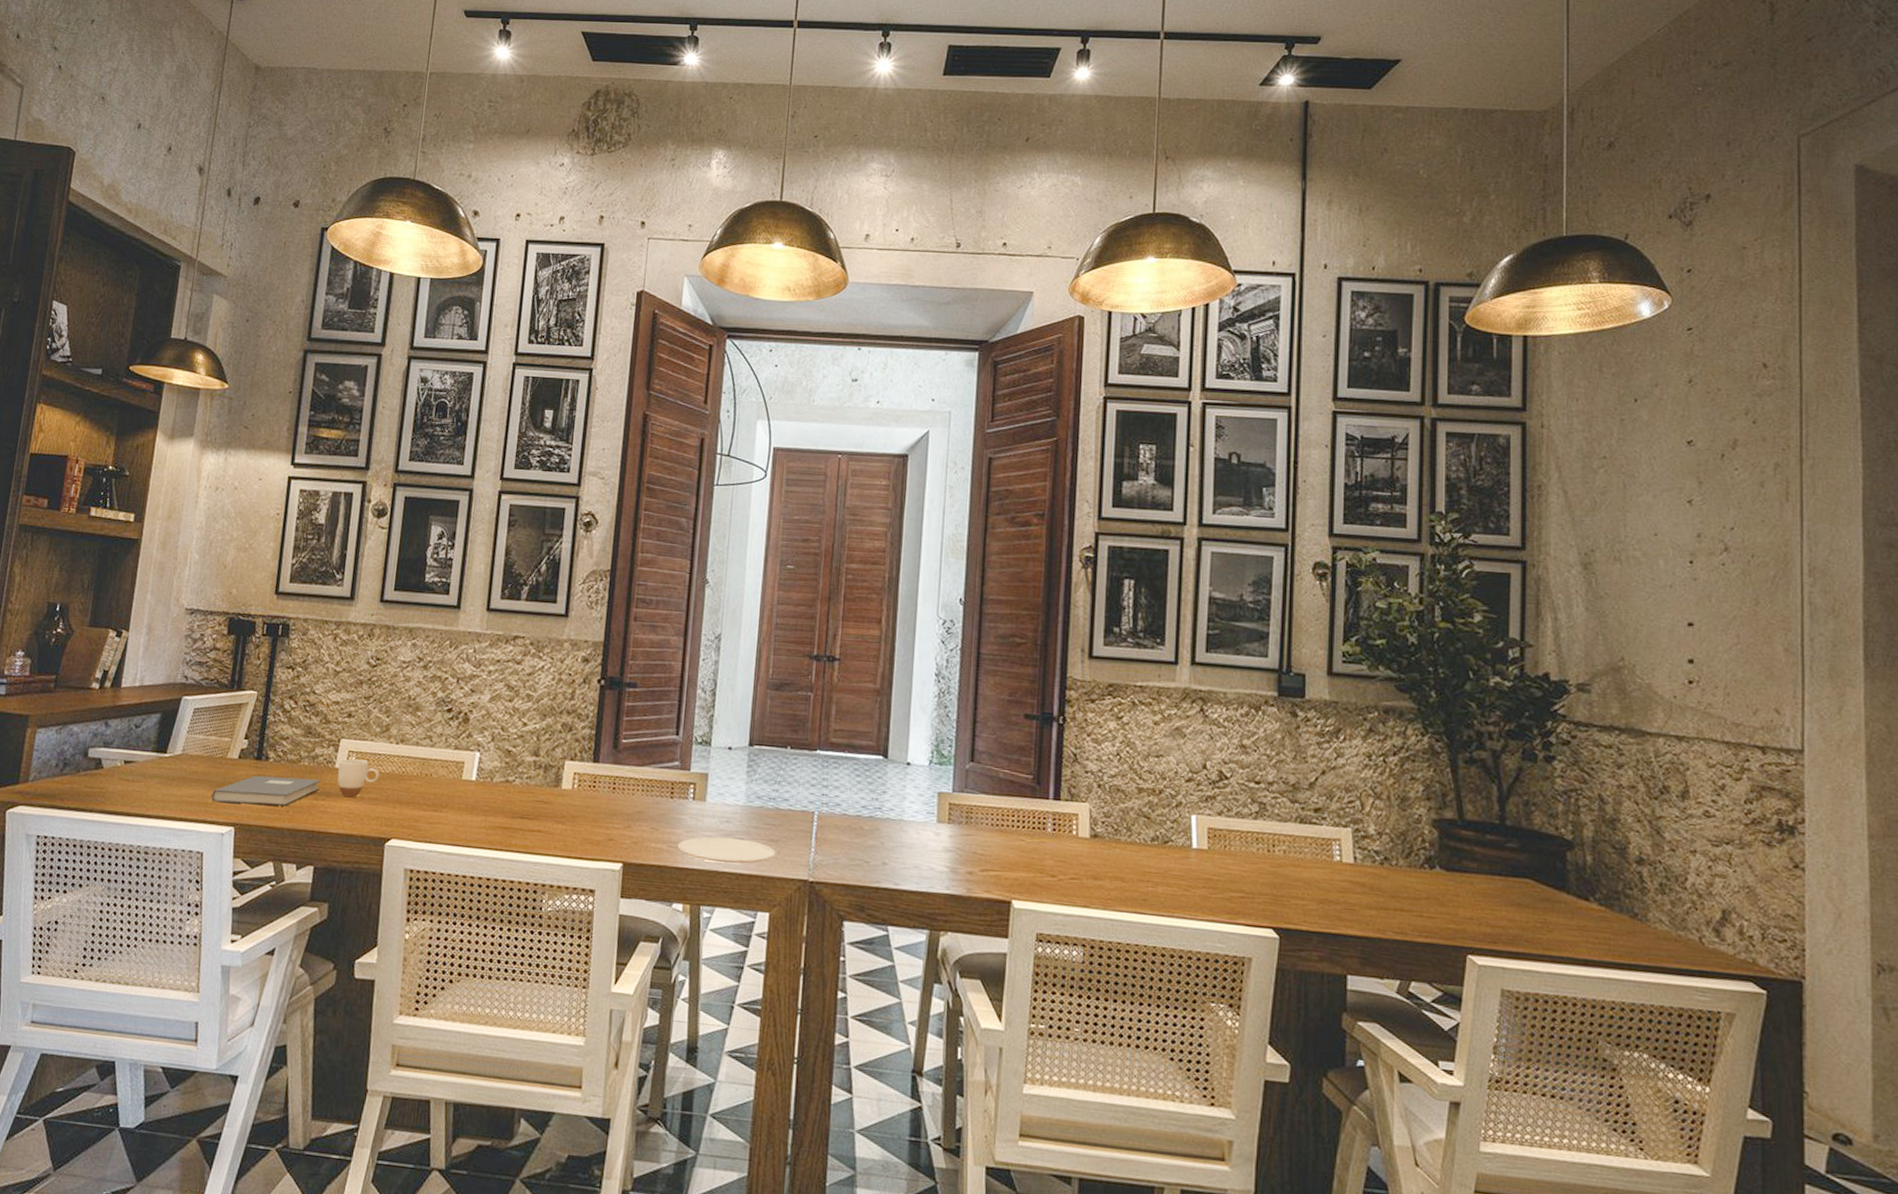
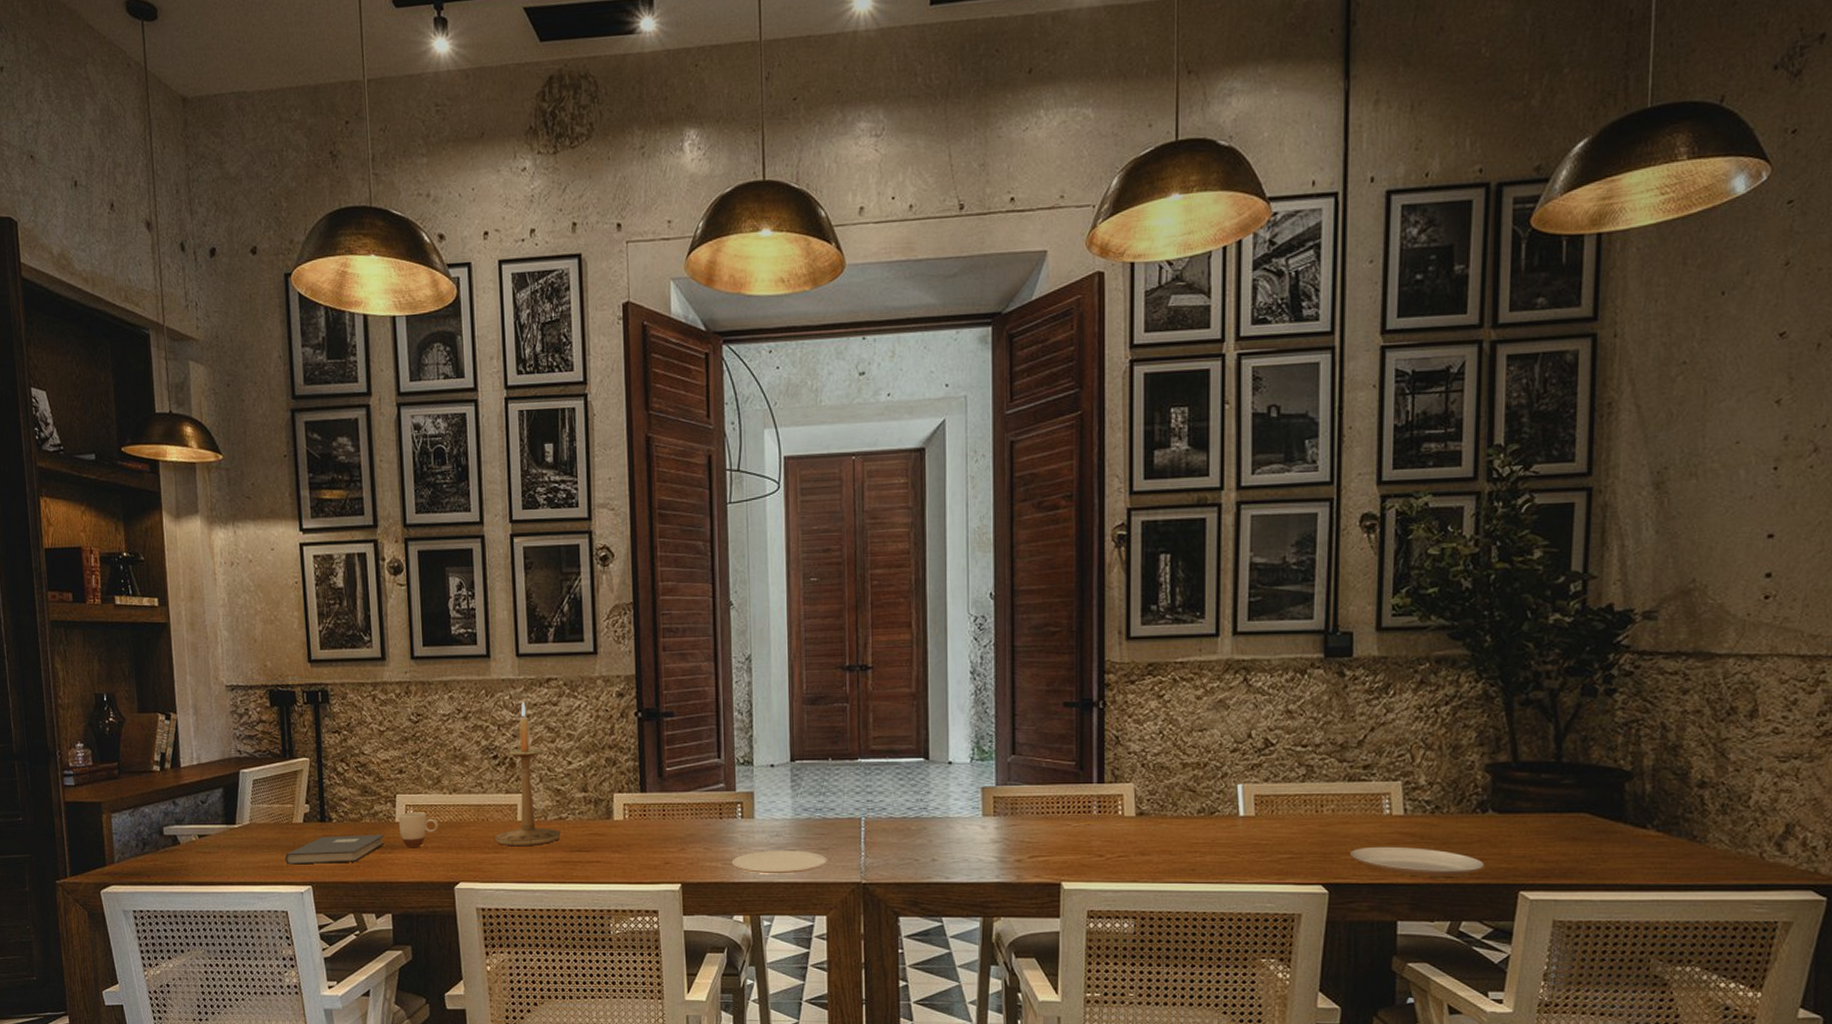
candlestick: none [435,657,505,807] -> present [494,702,561,847]
plate: none [1301,893,1432,934] -> present [1350,846,1484,877]

